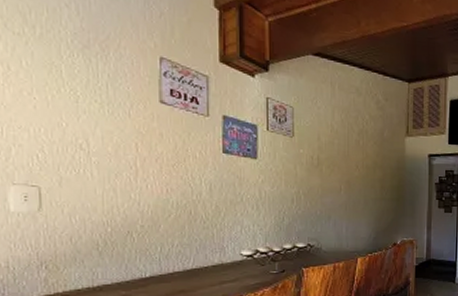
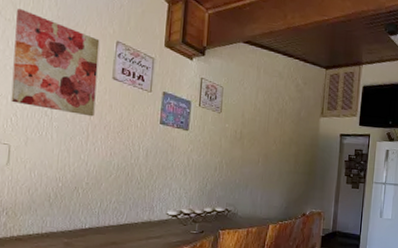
wall art: none [28,18,142,149] -> present [11,8,100,117]

